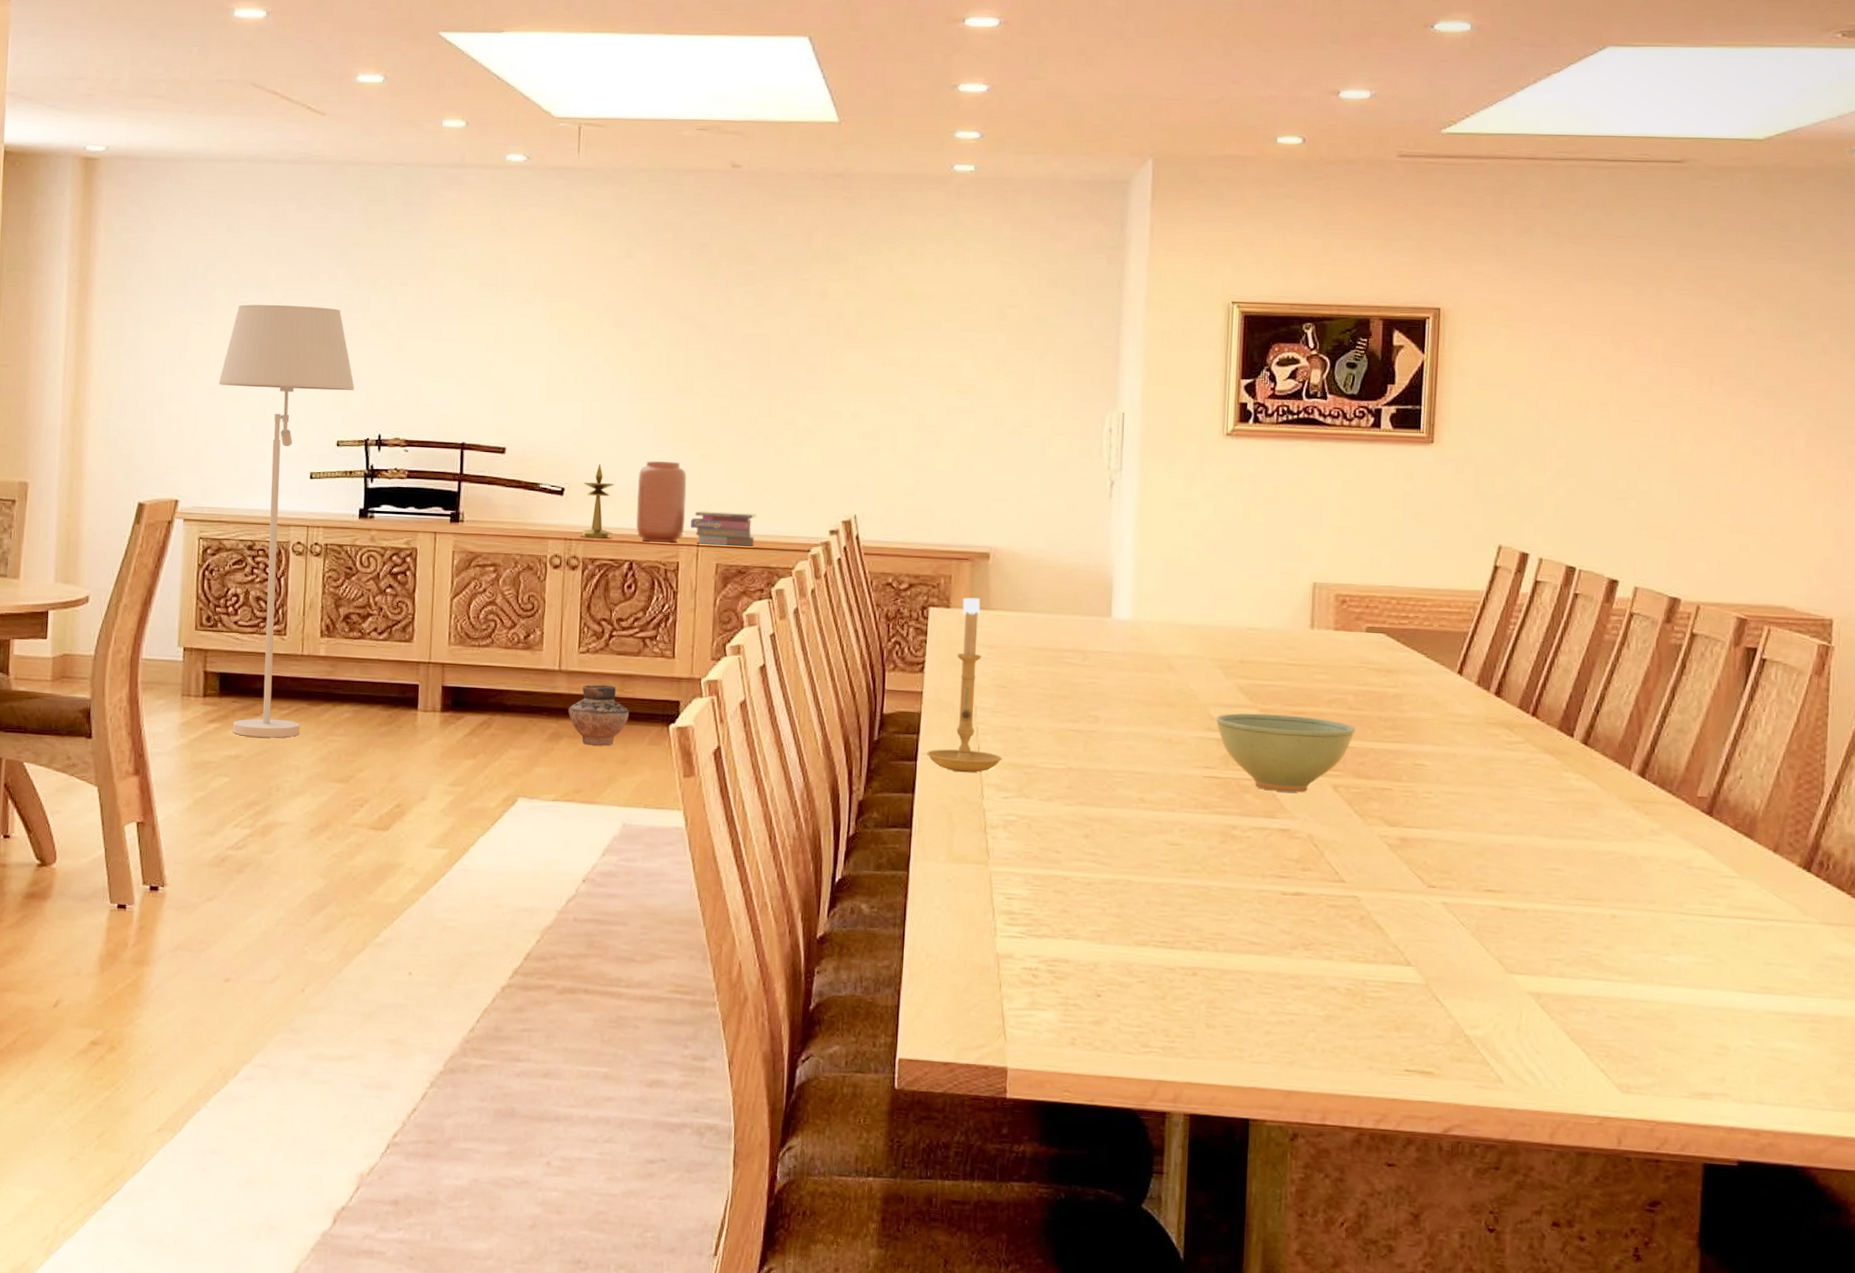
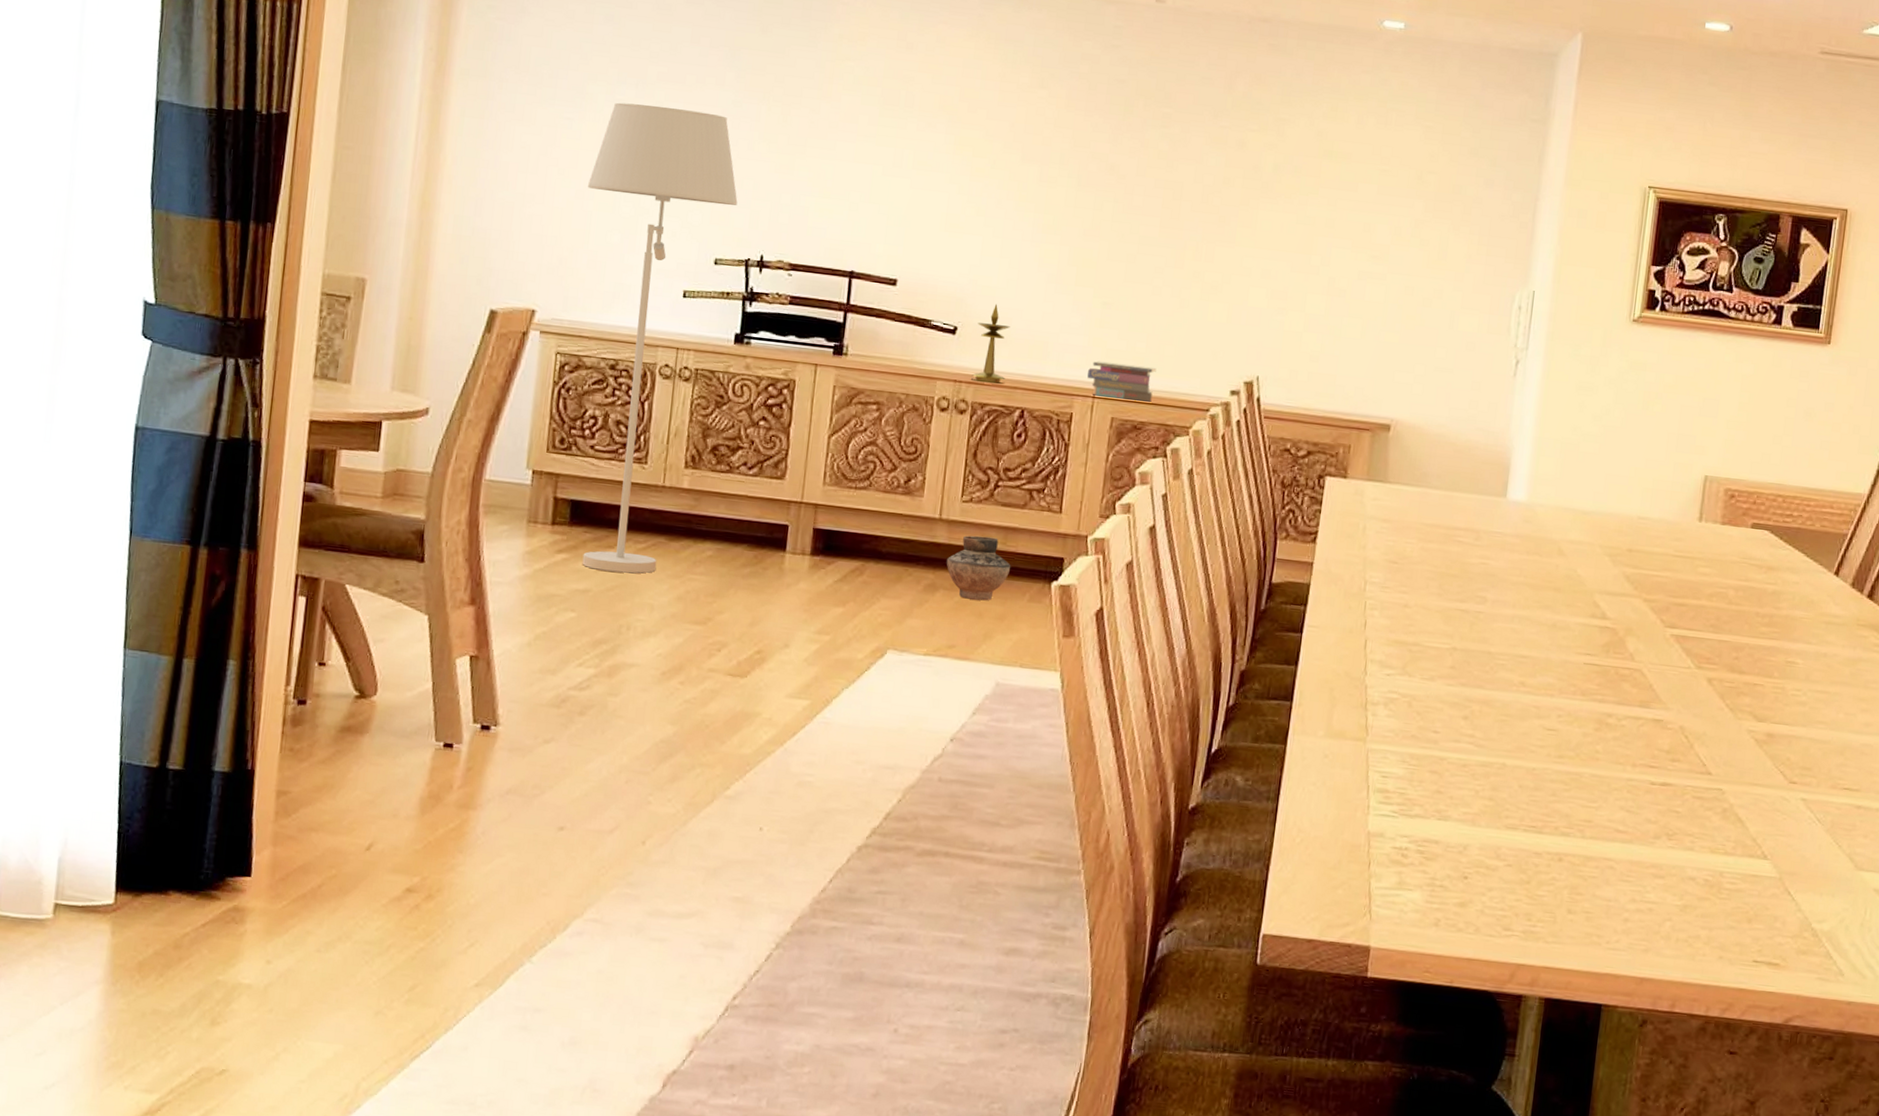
vase: present [636,461,687,543] -> none [1030,305,1087,393]
candle holder: present [927,597,1002,773] -> none [1313,468,1388,648]
bowl: present [1215,713,1355,793] -> none [1600,601,1734,684]

